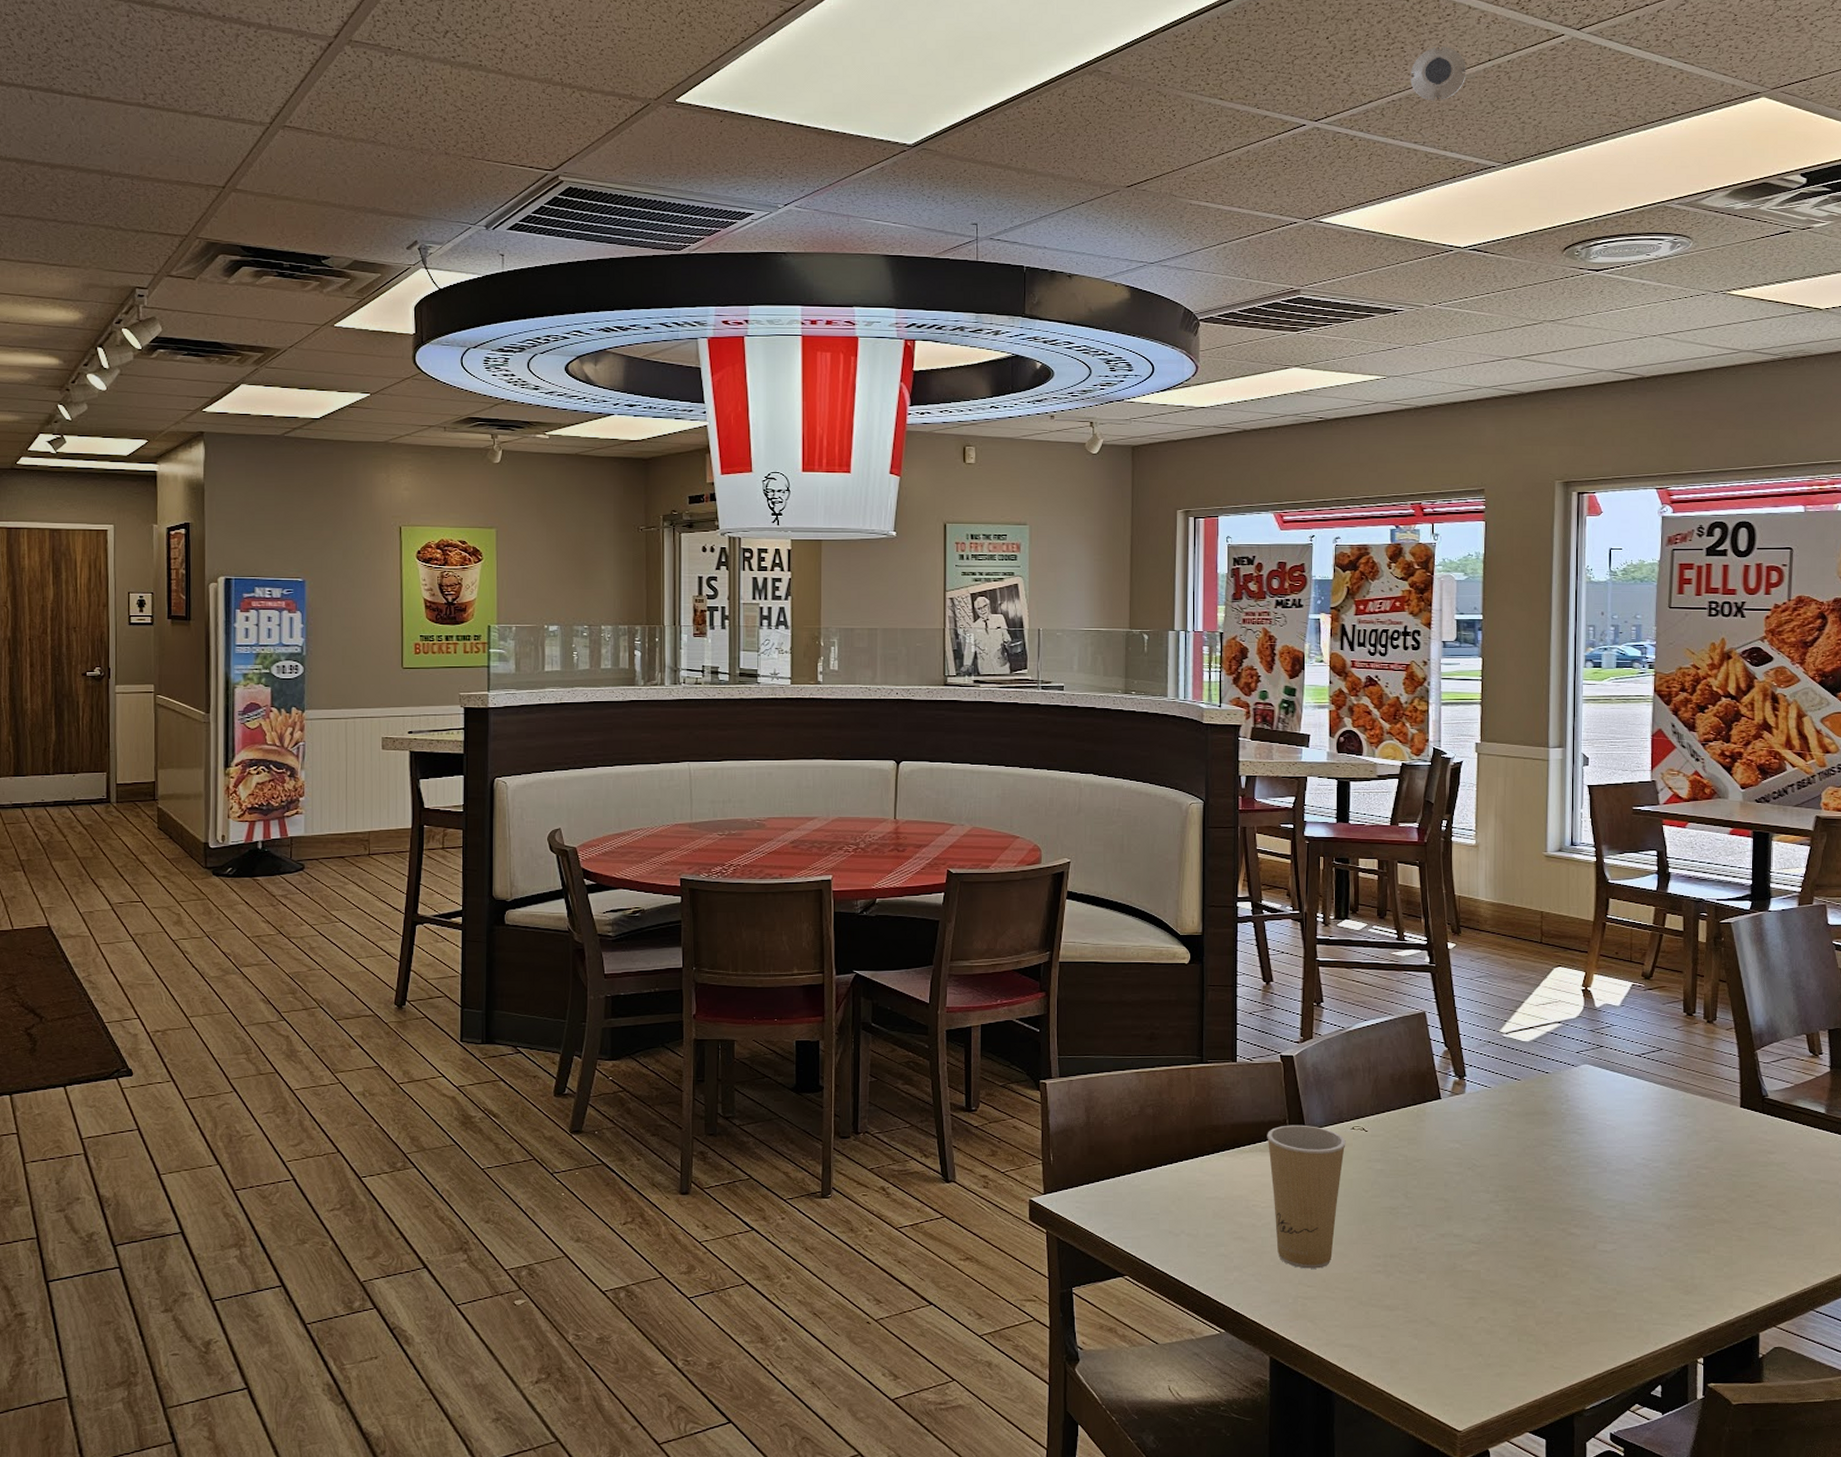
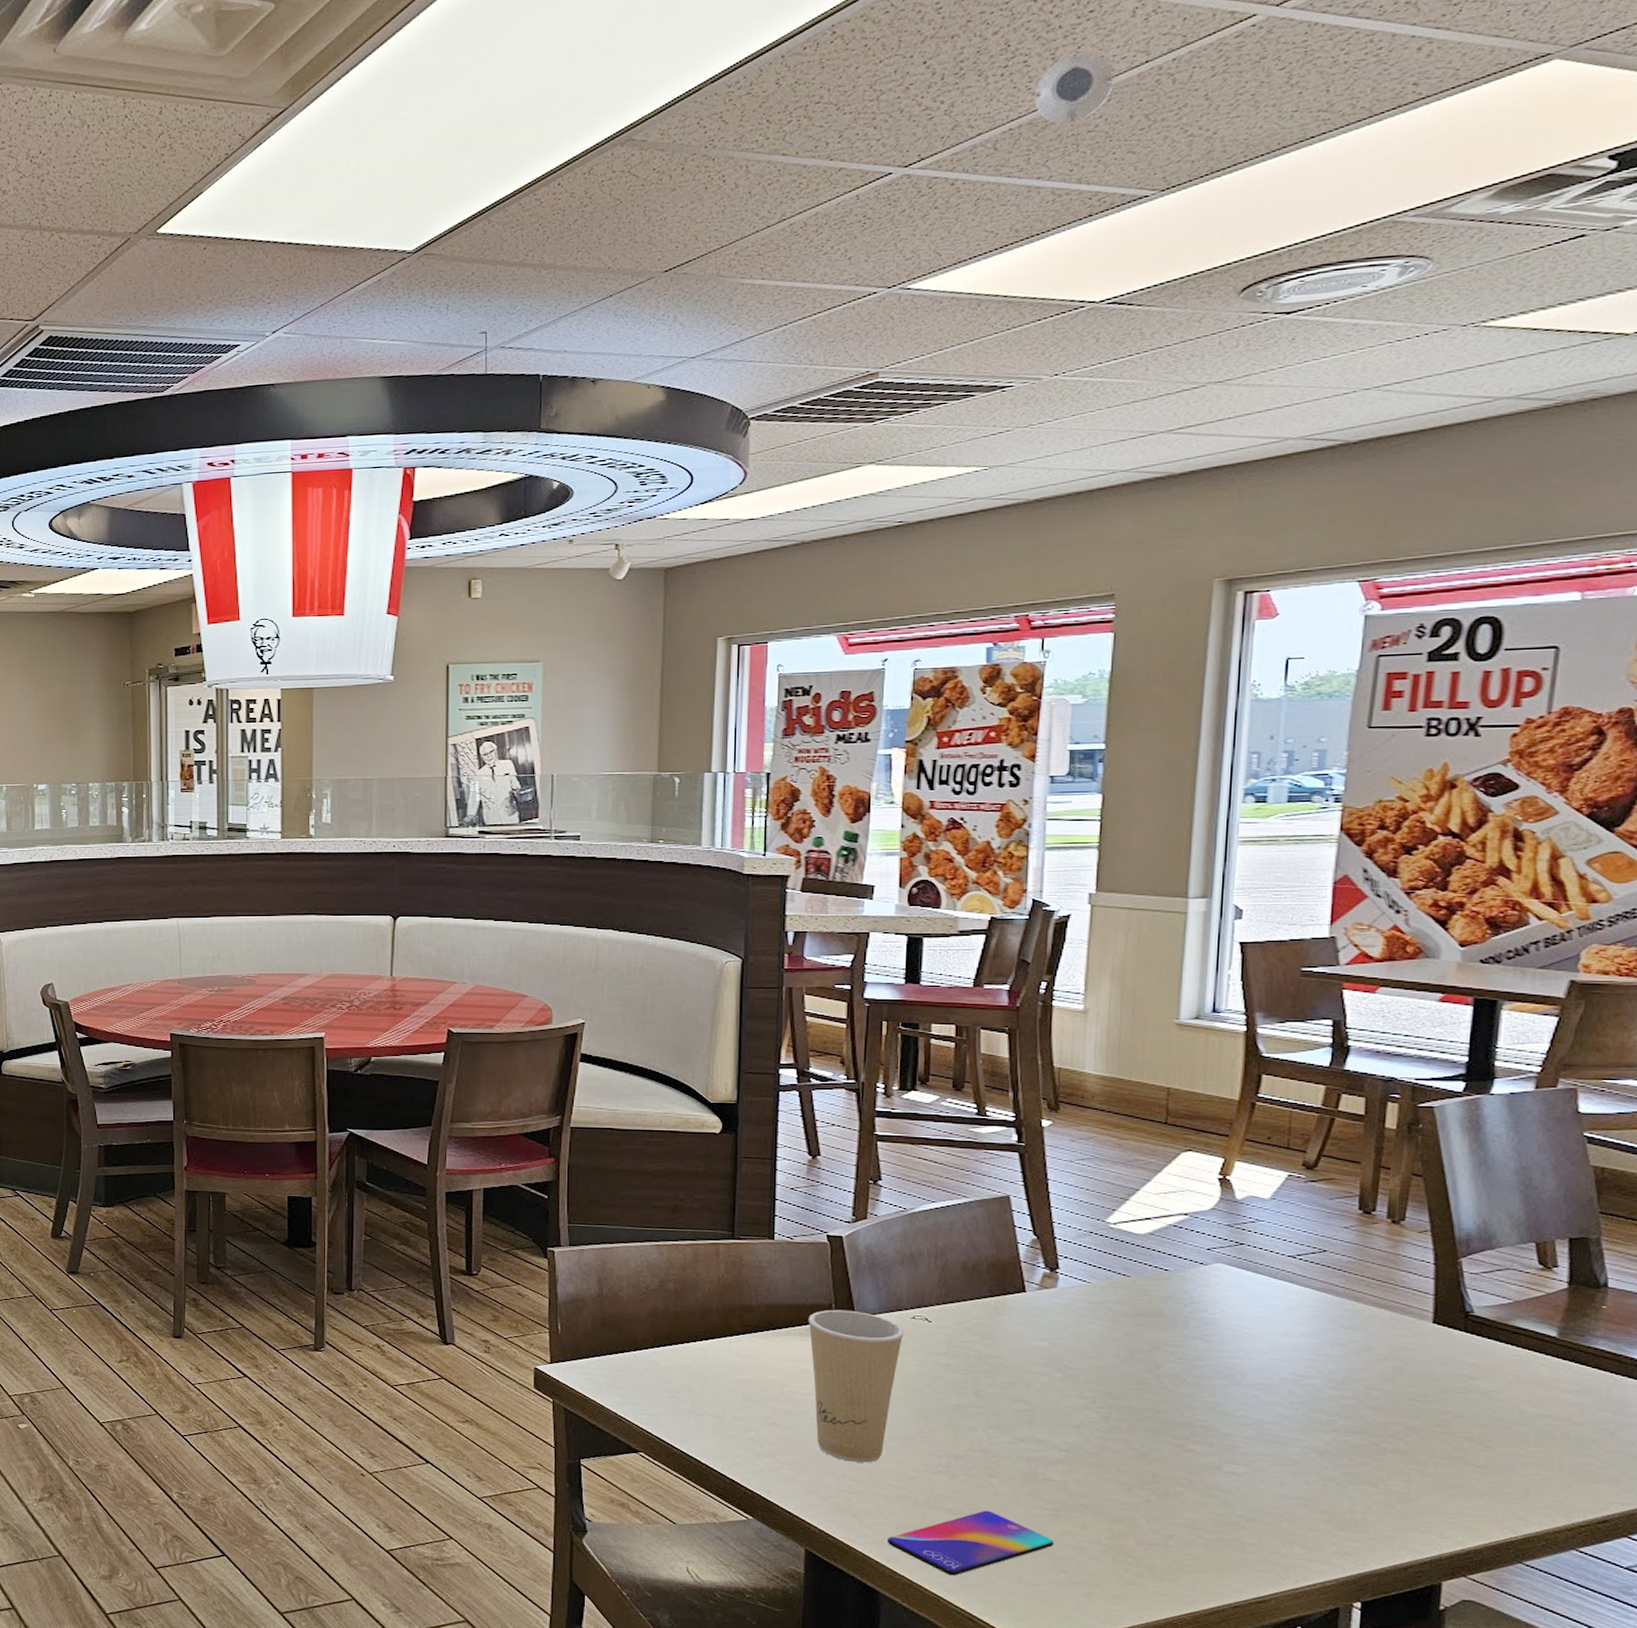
smartphone: none [1337,1304,1472,1369] -> present [886,1510,1055,1576]

